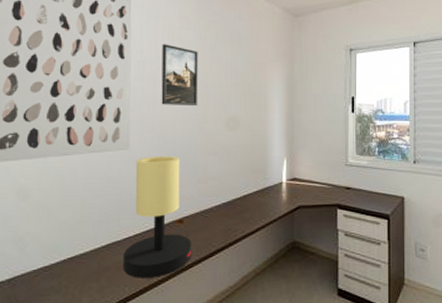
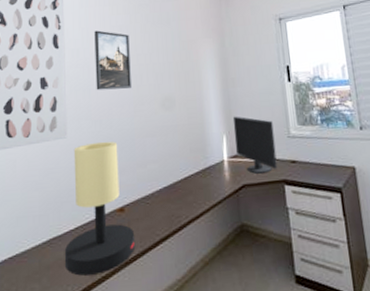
monitor: none [294,141,333,197] -> present [232,116,278,174]

